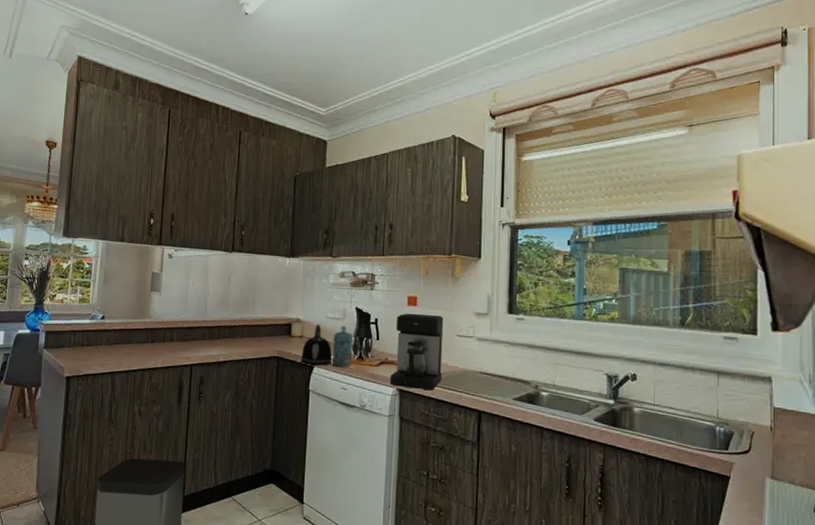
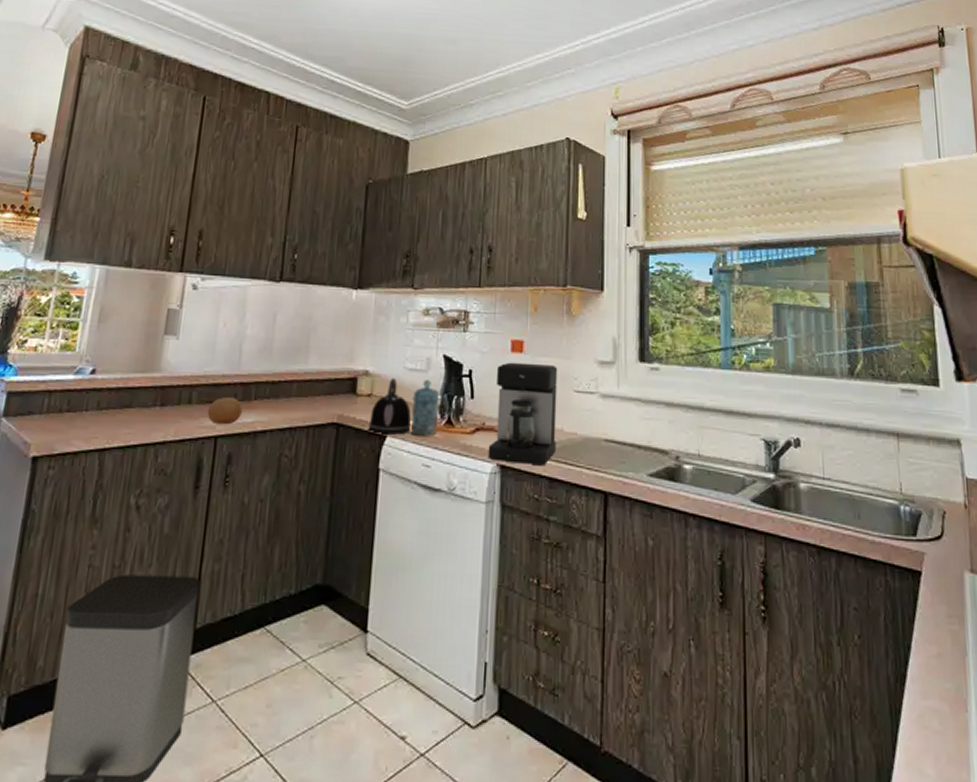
fruit: none [184,337,209,357] -> present [207,397,242,425]

